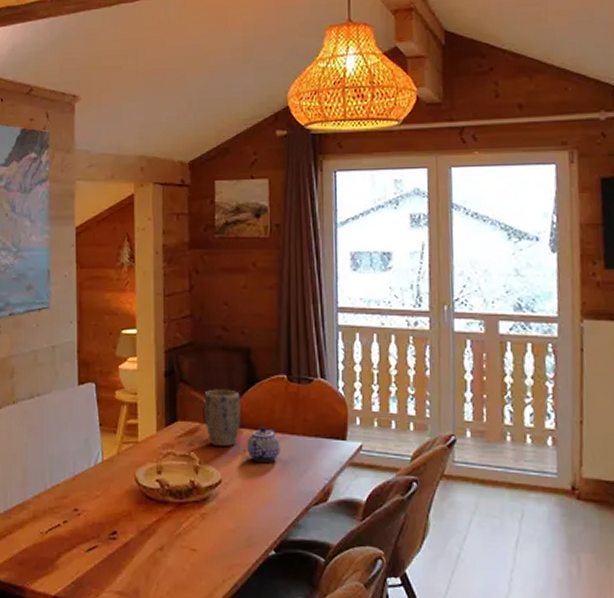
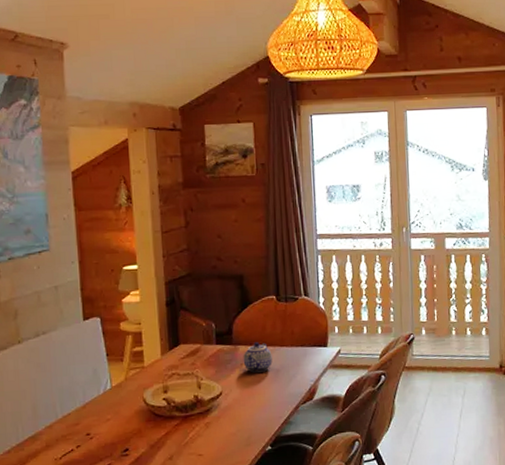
plant pot: present [204,389,240,446] -> none [203,313,237,363]

